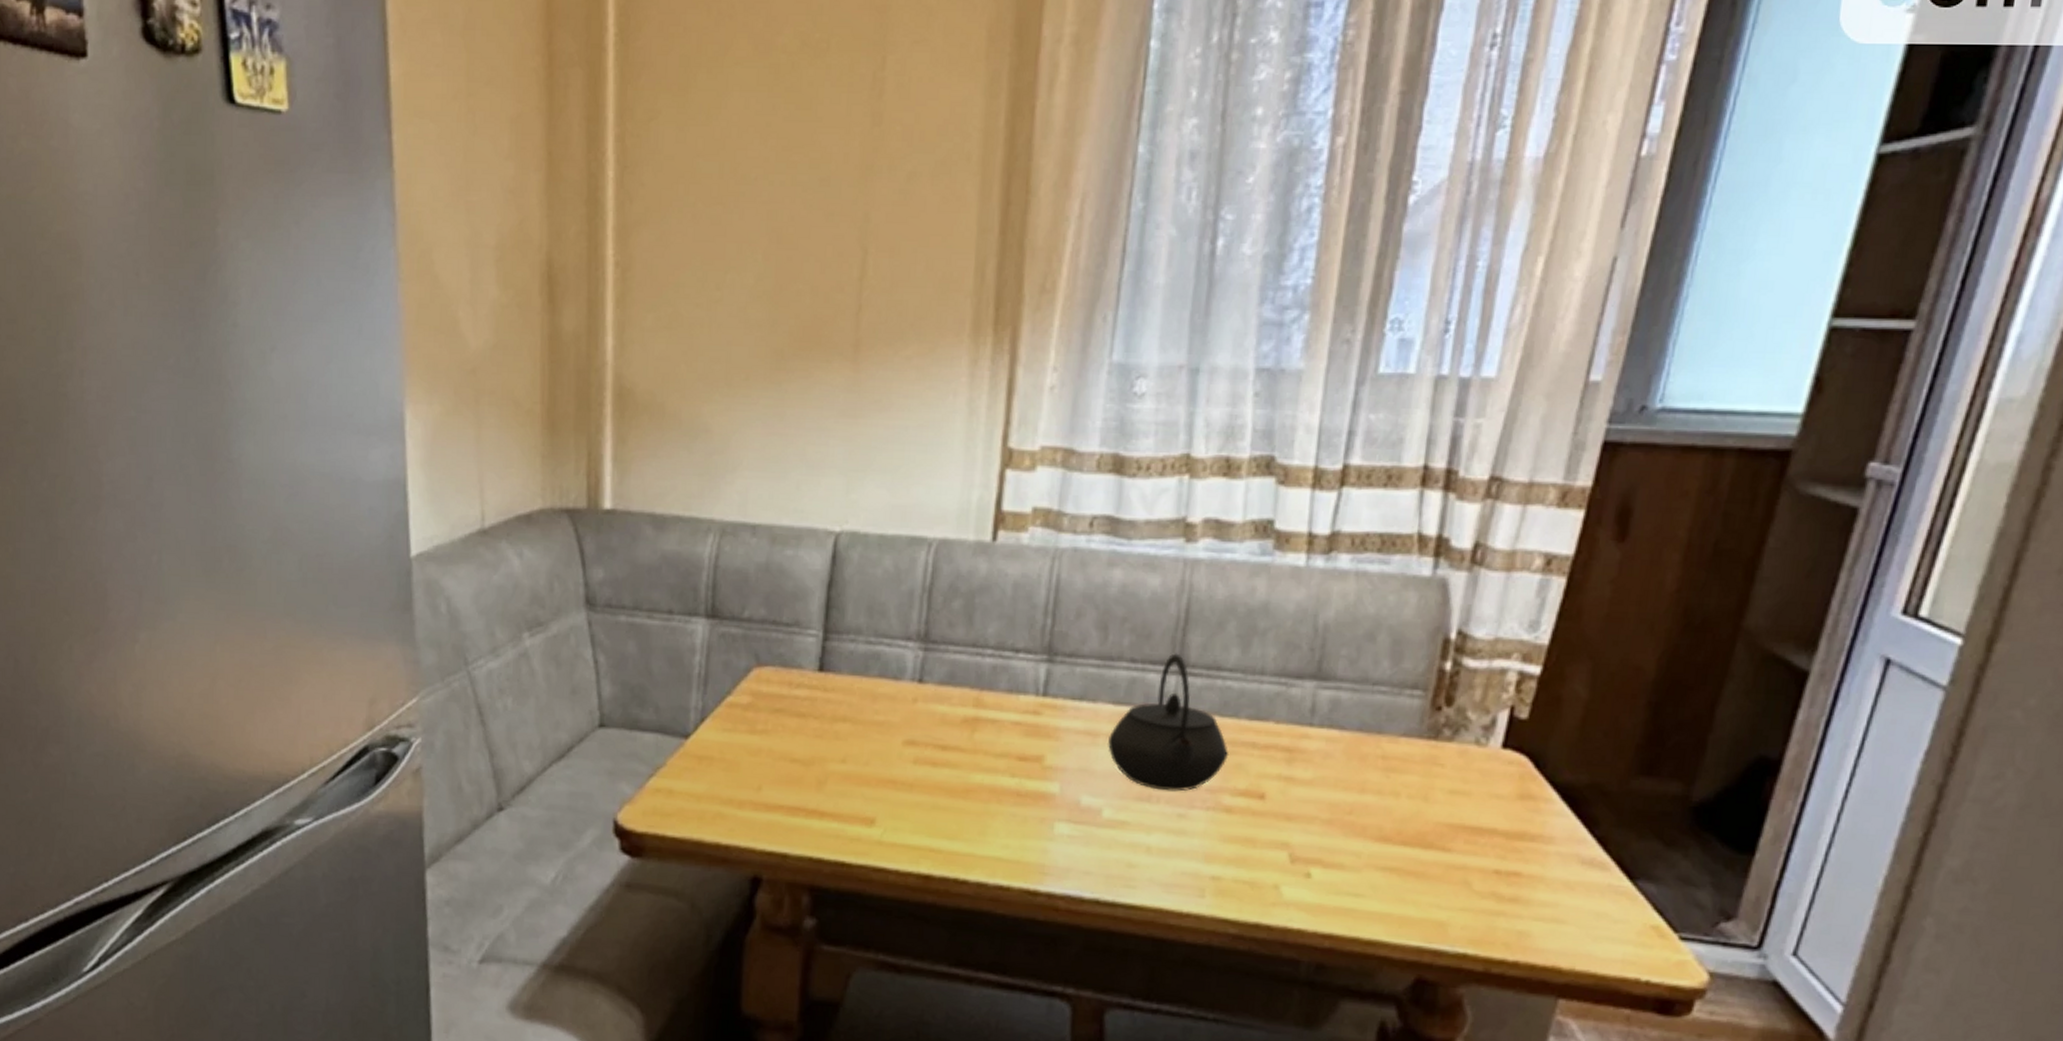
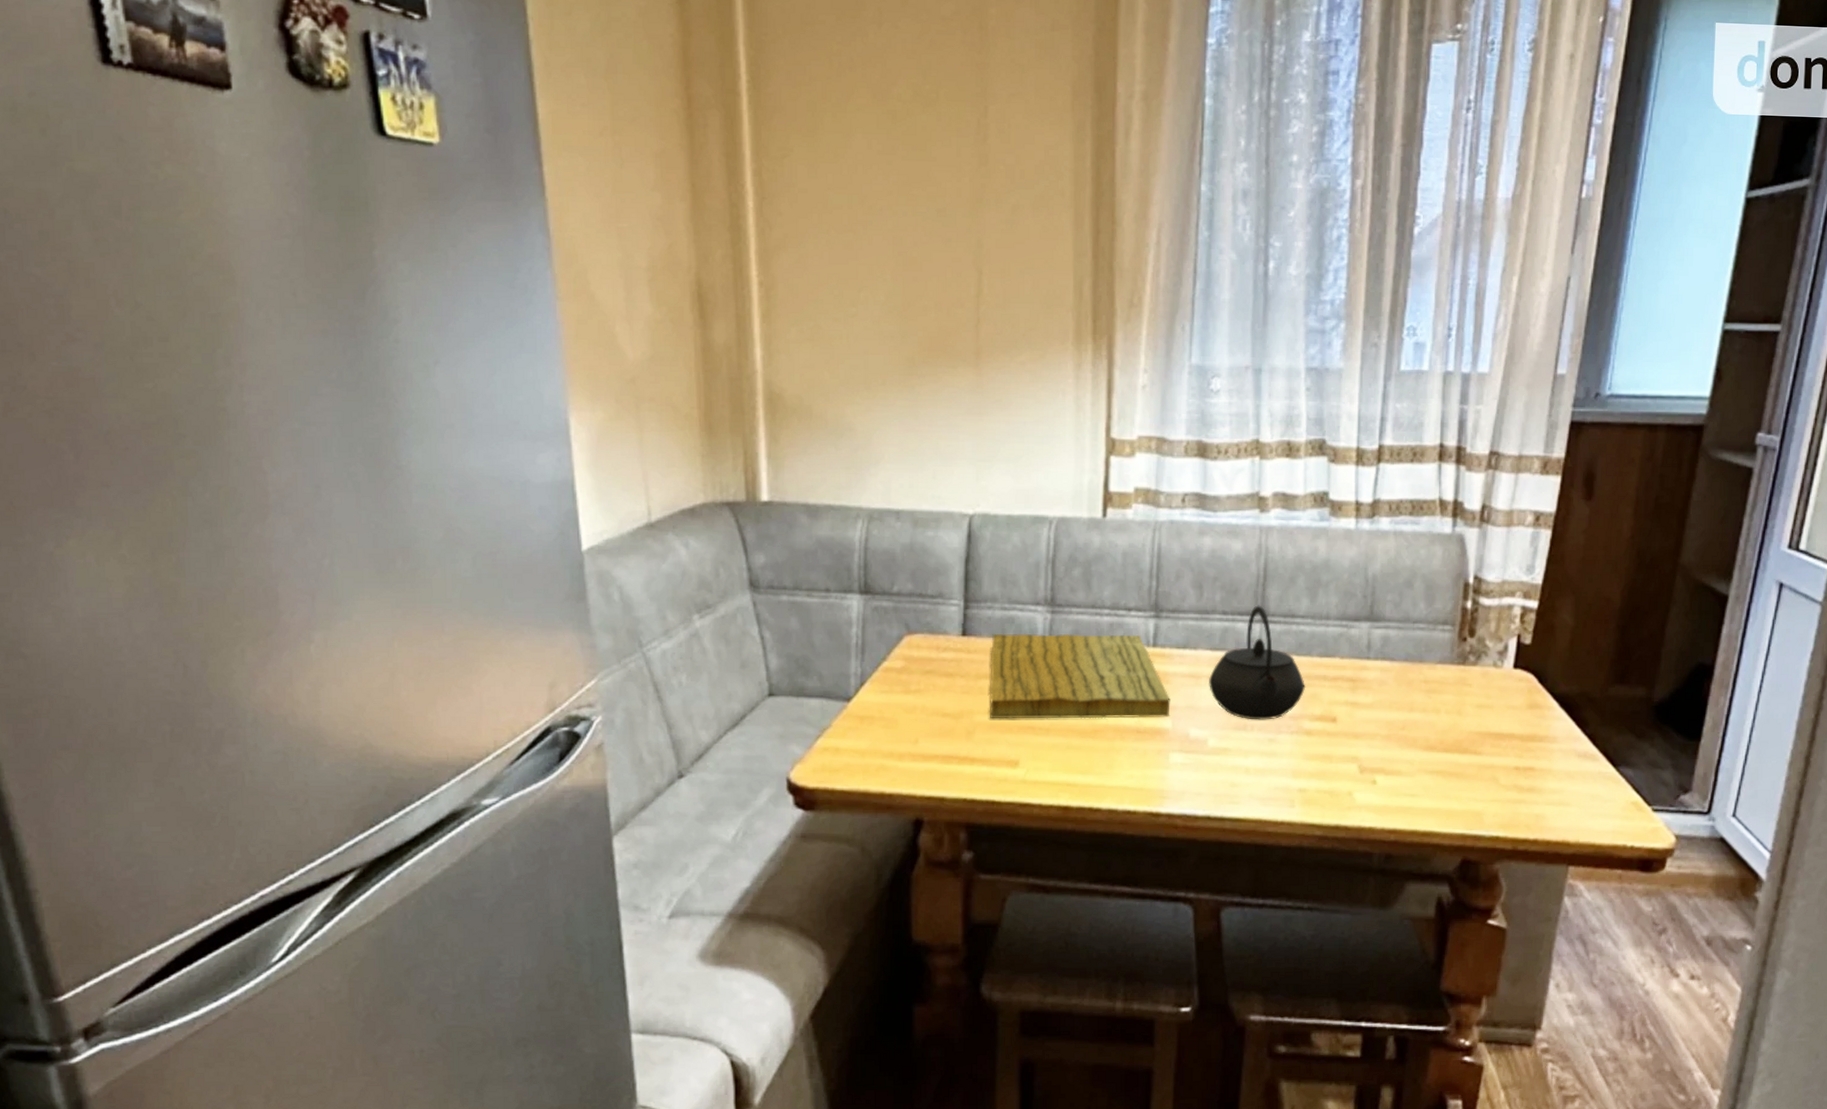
cutting board: none [844,671,1060,780] -> present [989,633,1171,719]

